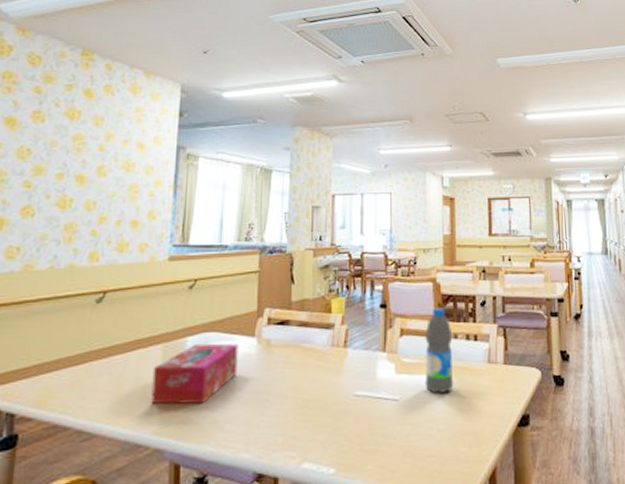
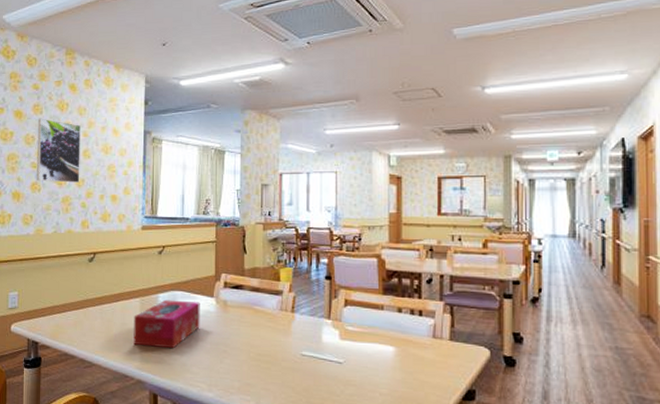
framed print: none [30,127,96,206] -> present [37,118,81,183]
water bottle: present [424,307,454,393] -> none [368,282,397,361]

